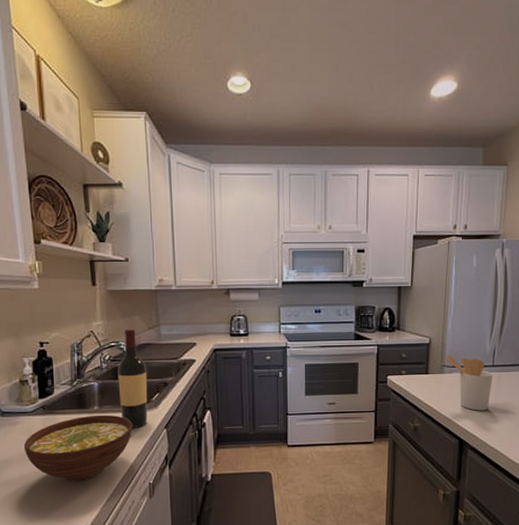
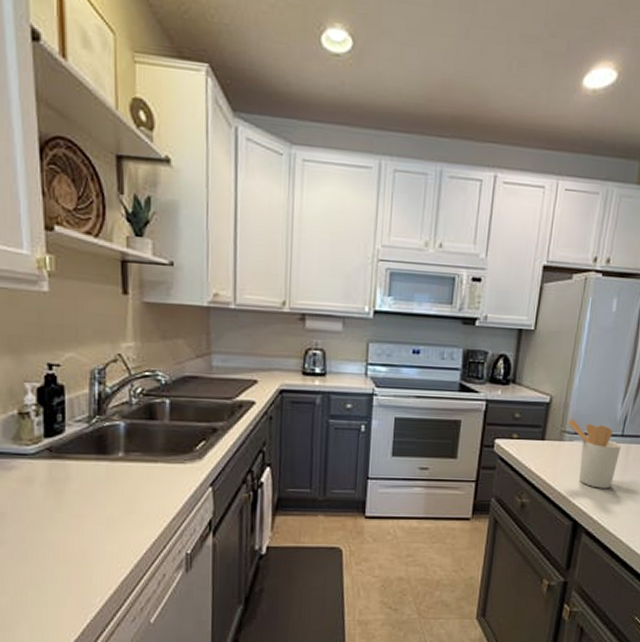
bowl: present [24,414,132,482] -> none [22,463,167,547]
wine bottle: present [118,328,148,428] -> none [152,355,191,483]

